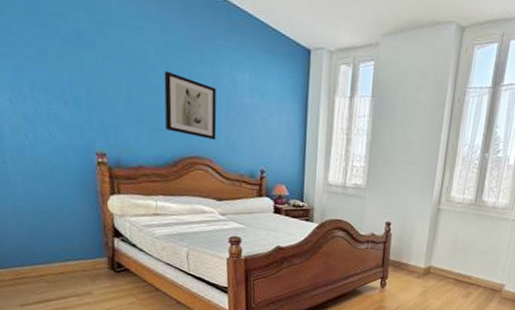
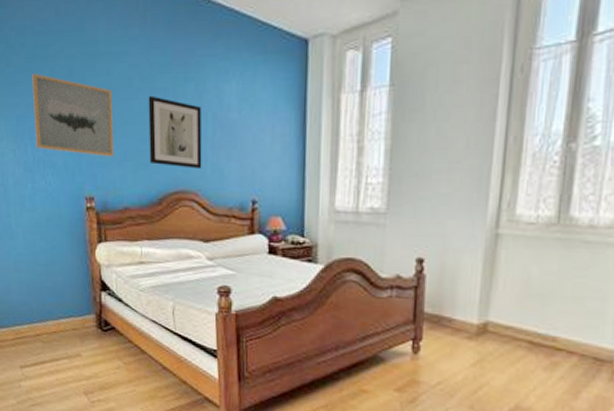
wall art: none [32,27,128,120] -> present [32,73,114,157]

